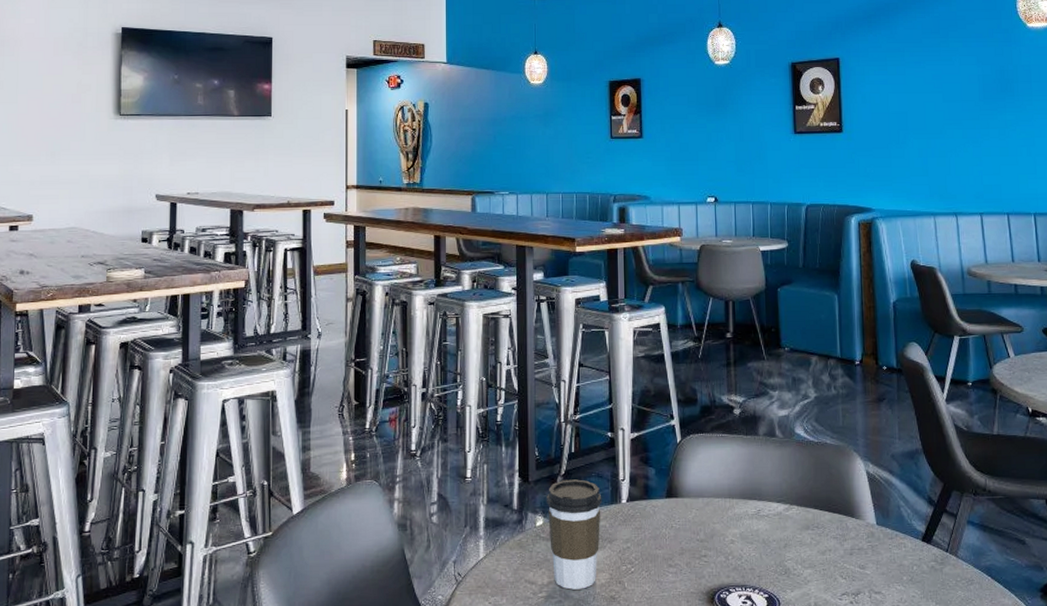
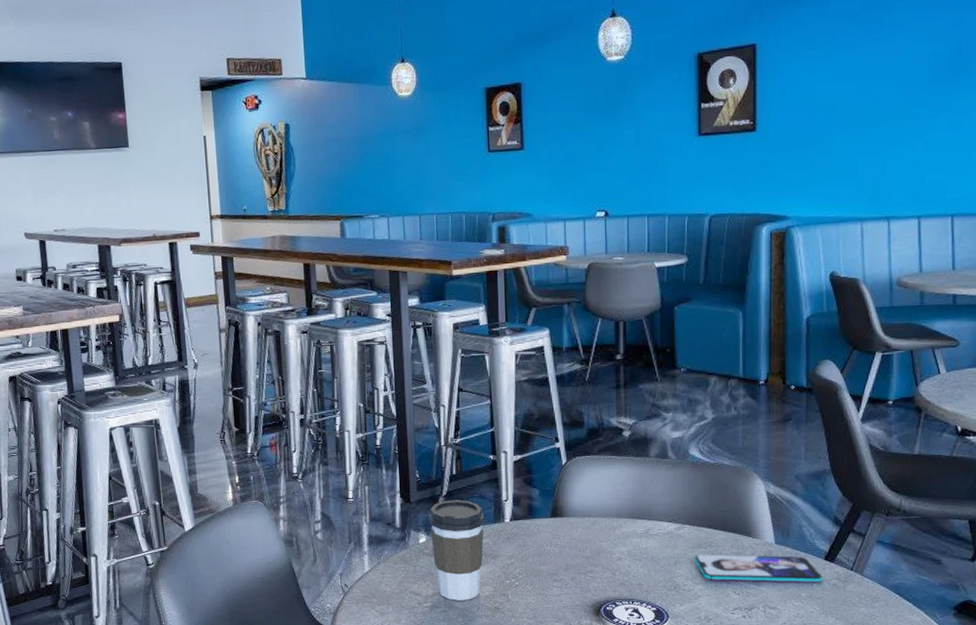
smartphone: none [803,536,922,566] -> present [694,554,823,583]

